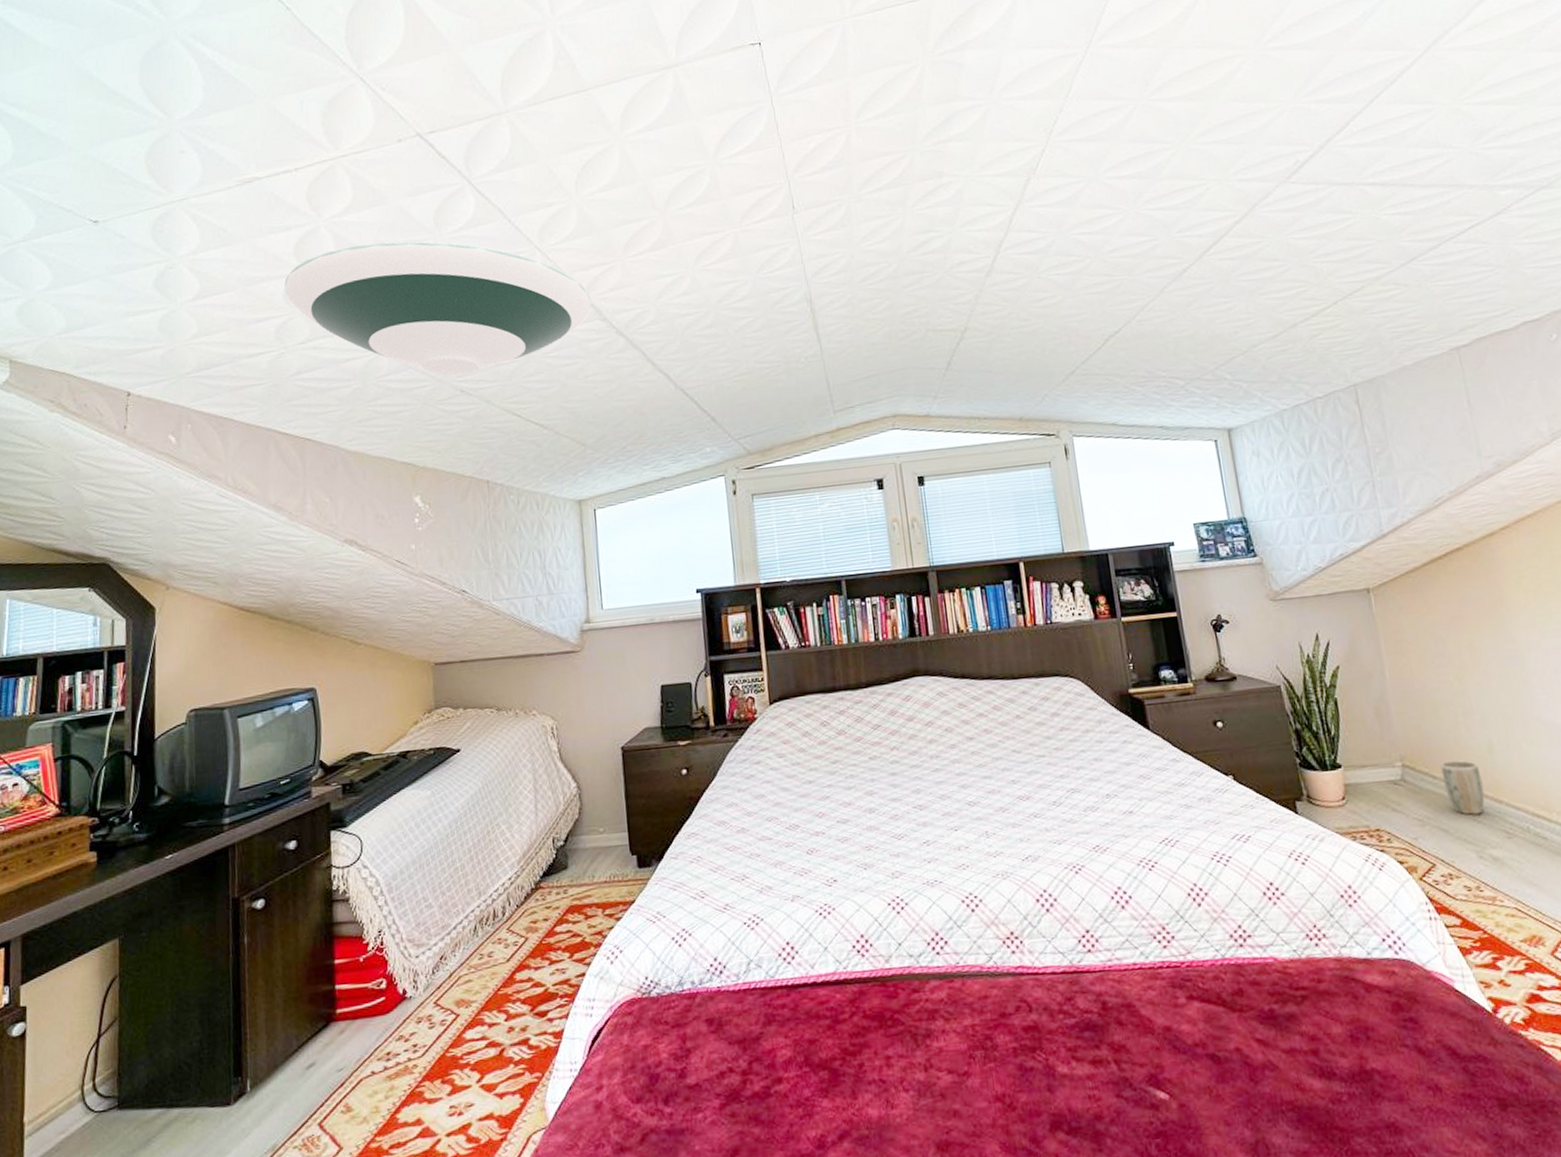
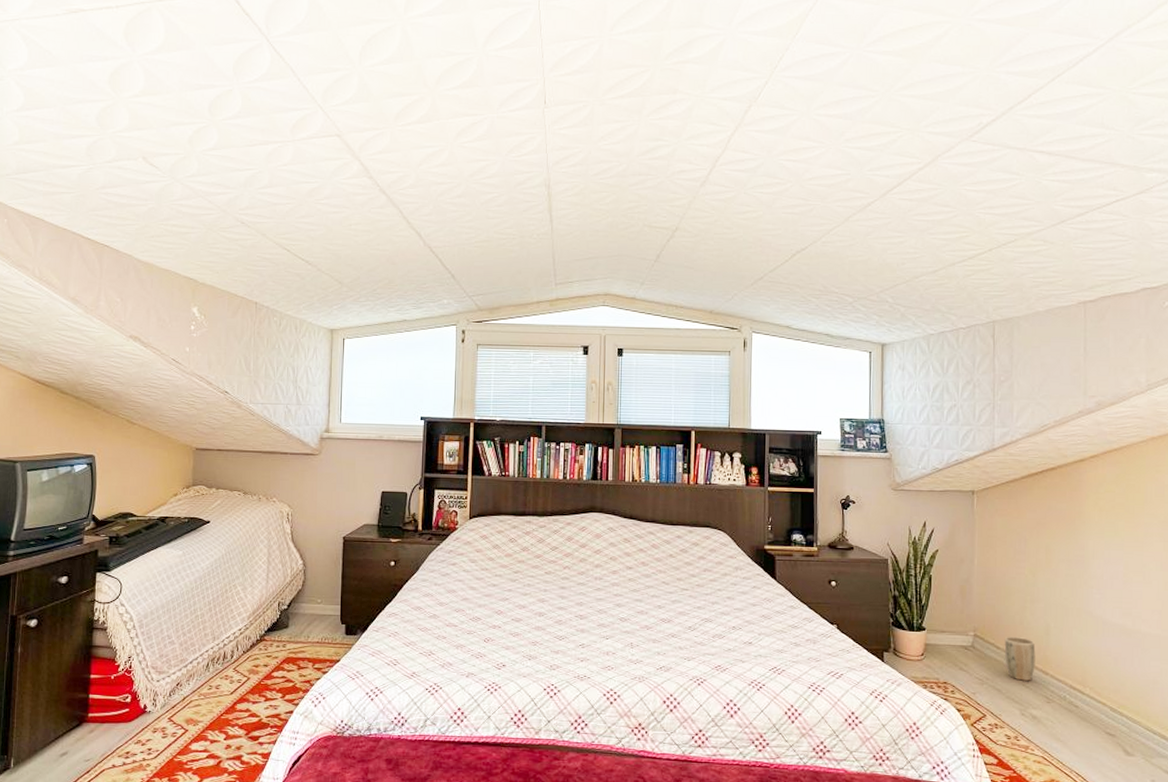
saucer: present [284,241,592,376] -> none [97,83,362,209]

